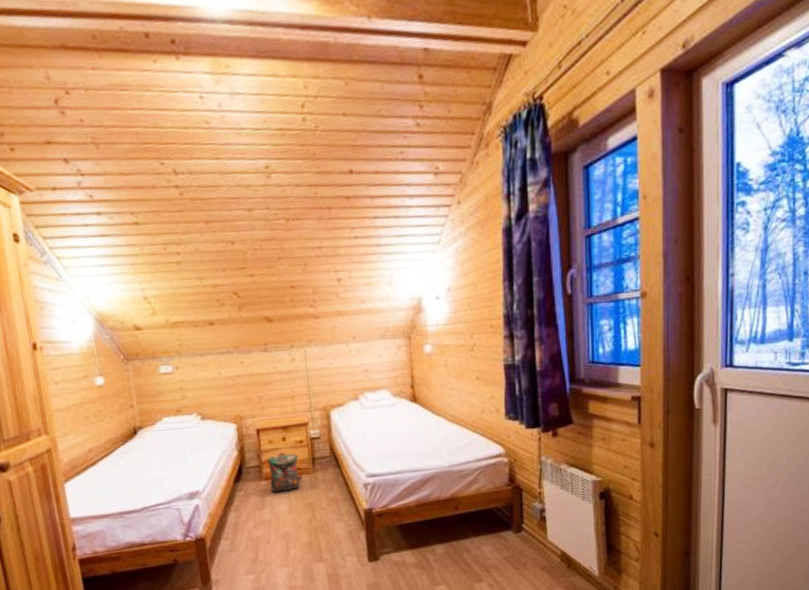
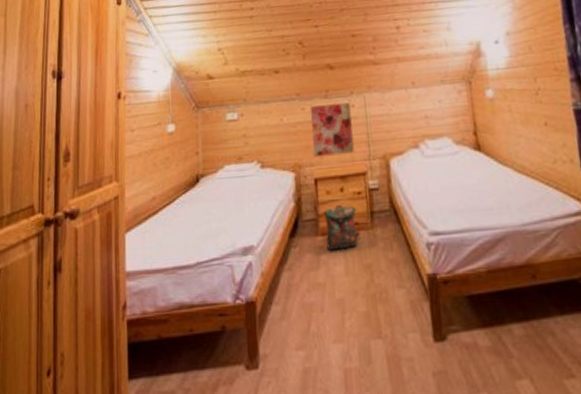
wall art: none [249,356,295,410] -> present [310,103,354,158]

